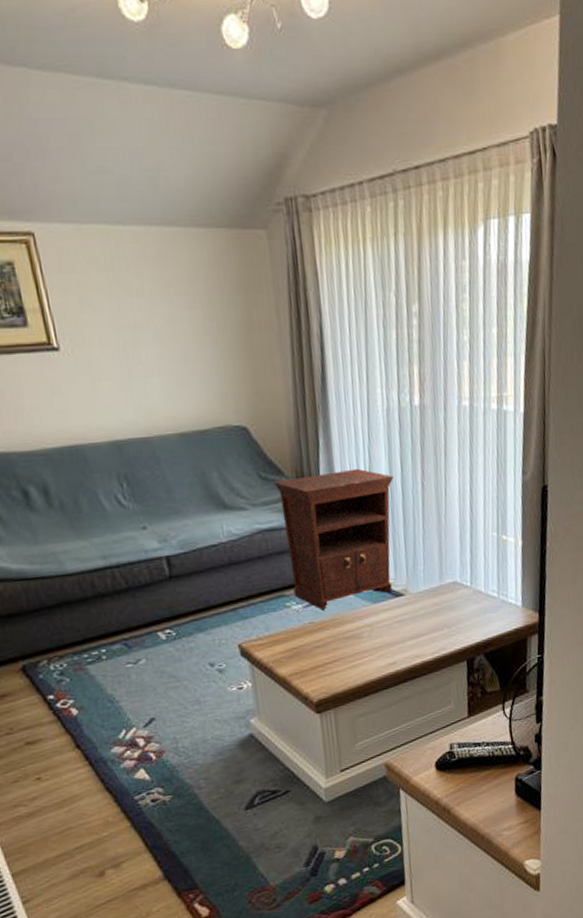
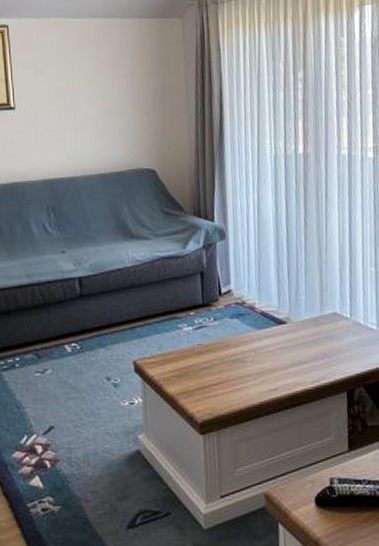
nightstand: present [274,468,393,611] -> none [174,206,279,334]

